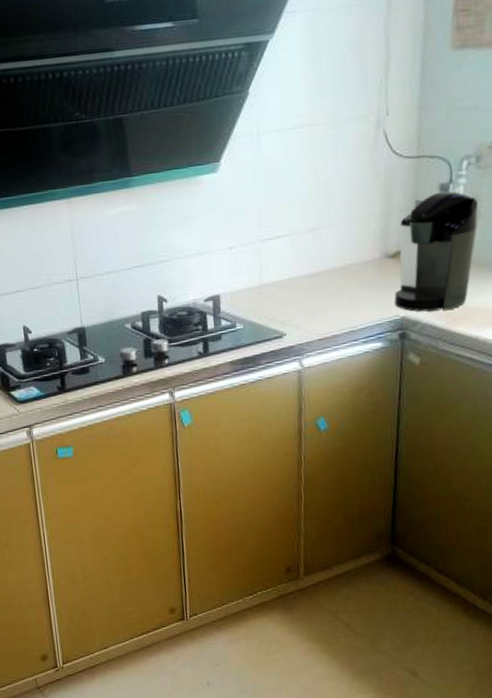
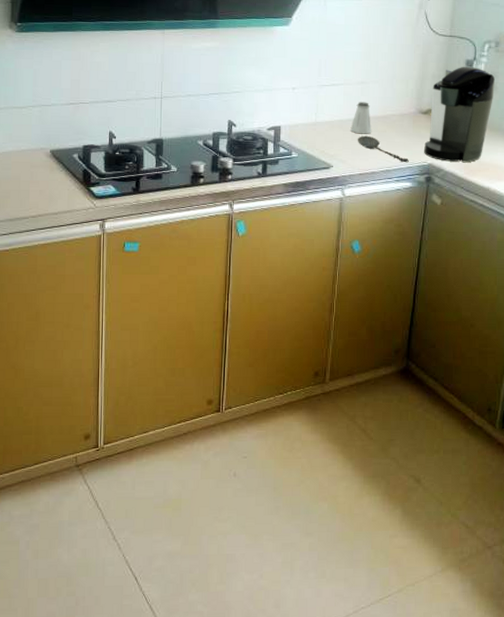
saltshaker: none [303,252,329,292] -> present [350,102,371,134]
spoon: none [312,292,377,320] -> present [357,135,409,163]

